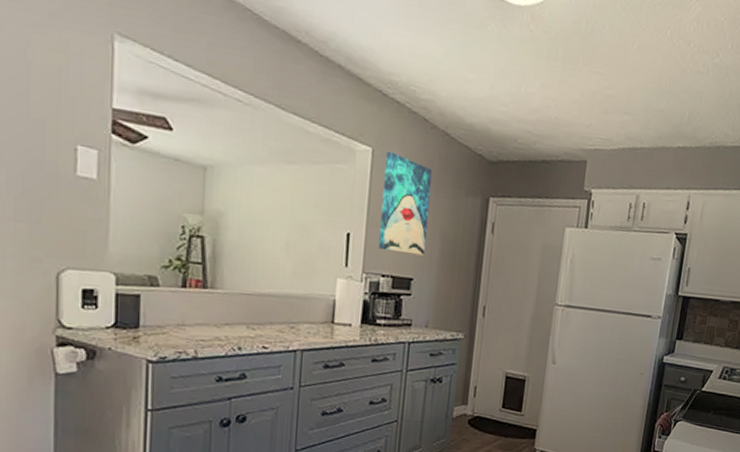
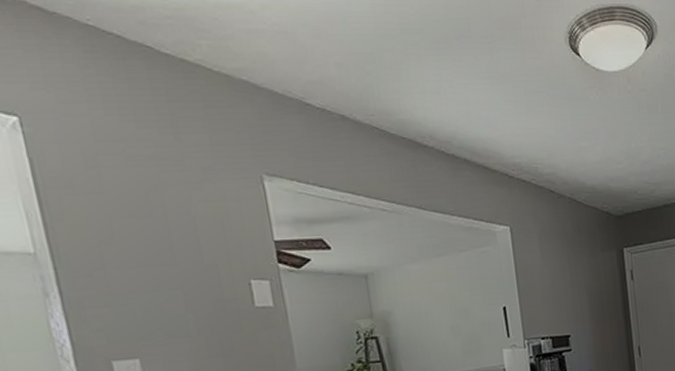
wall art: present [378,151,432,256] -> none [523,226,576,315]

